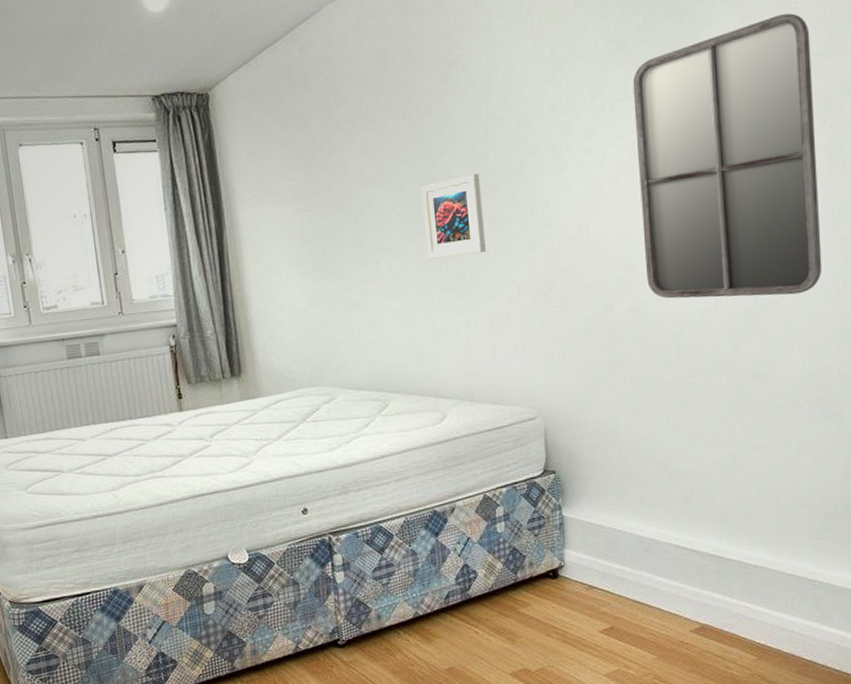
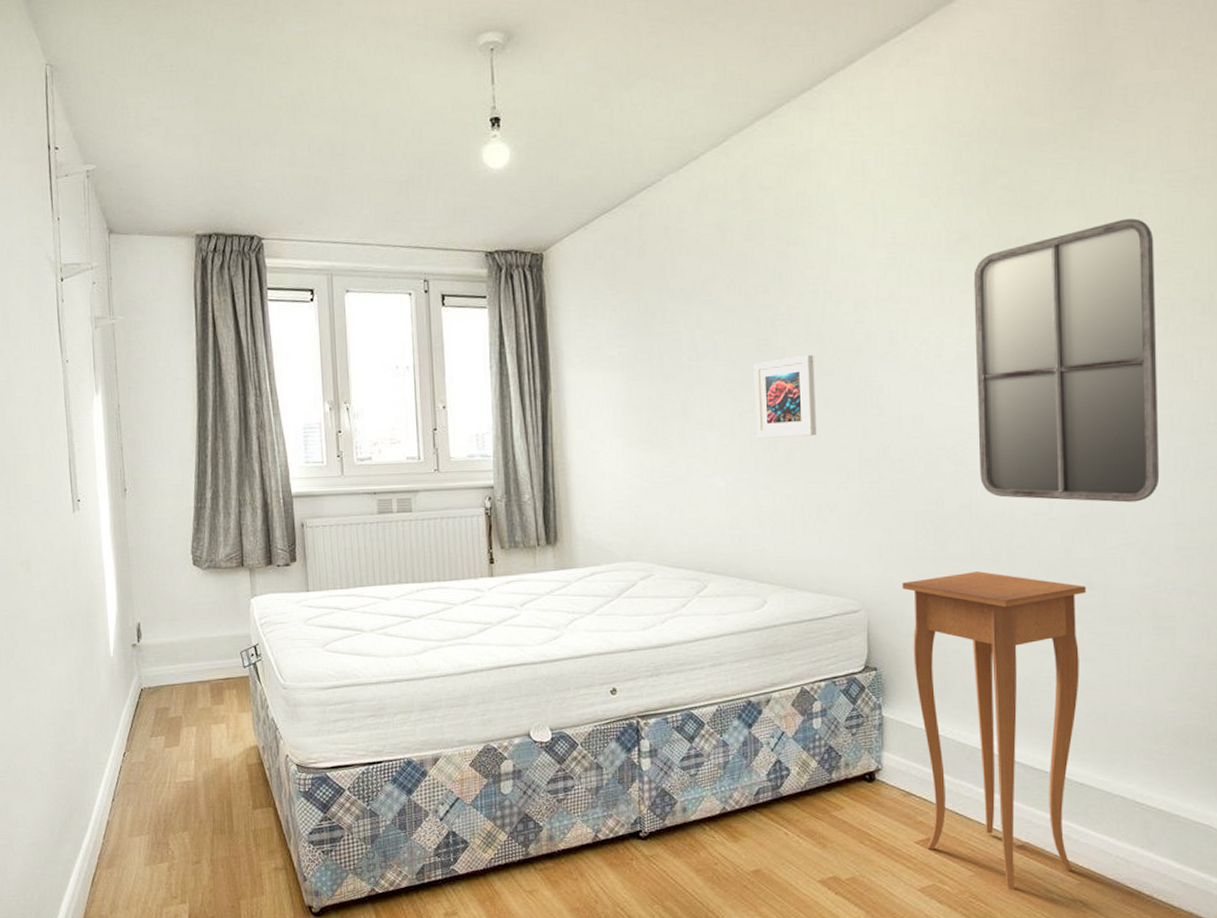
side table: none [576,371,755,670] -> present [902,571,1087,890]

